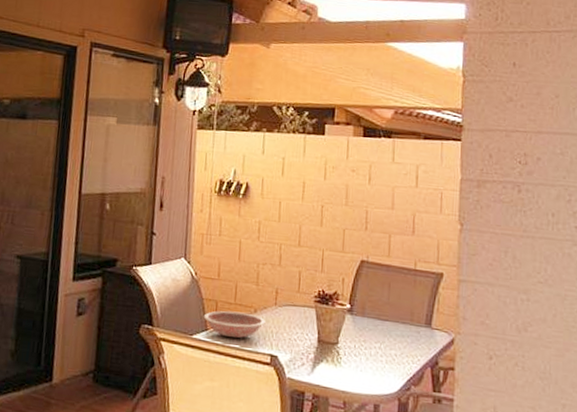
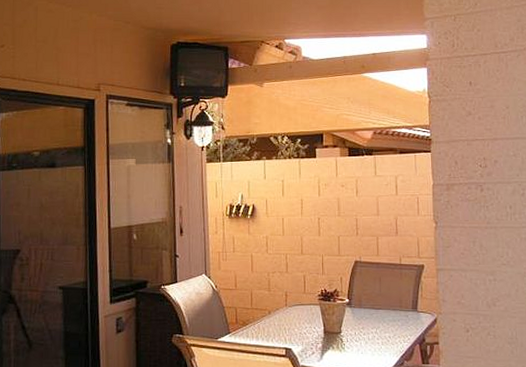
bowl: present [203,310,266,338] -> none [225,315,279,338]

